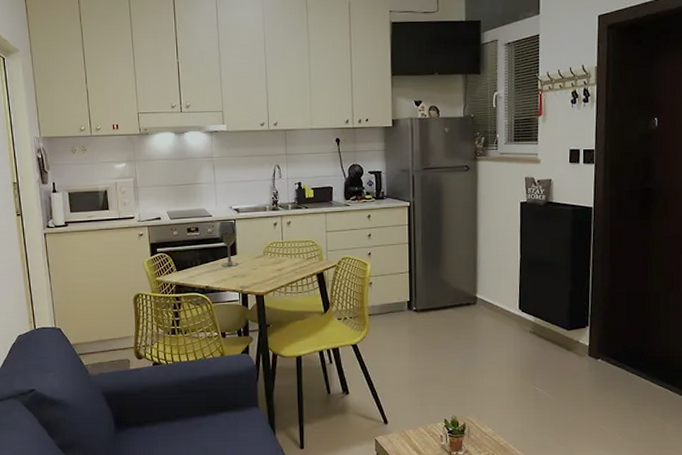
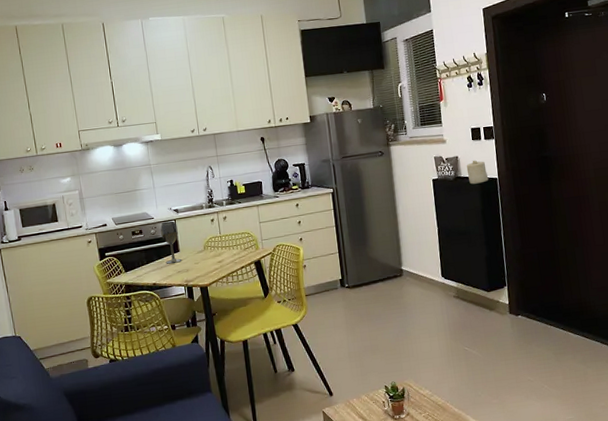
candle: none [559,185,583,212] -> present [466,160,489,185]

